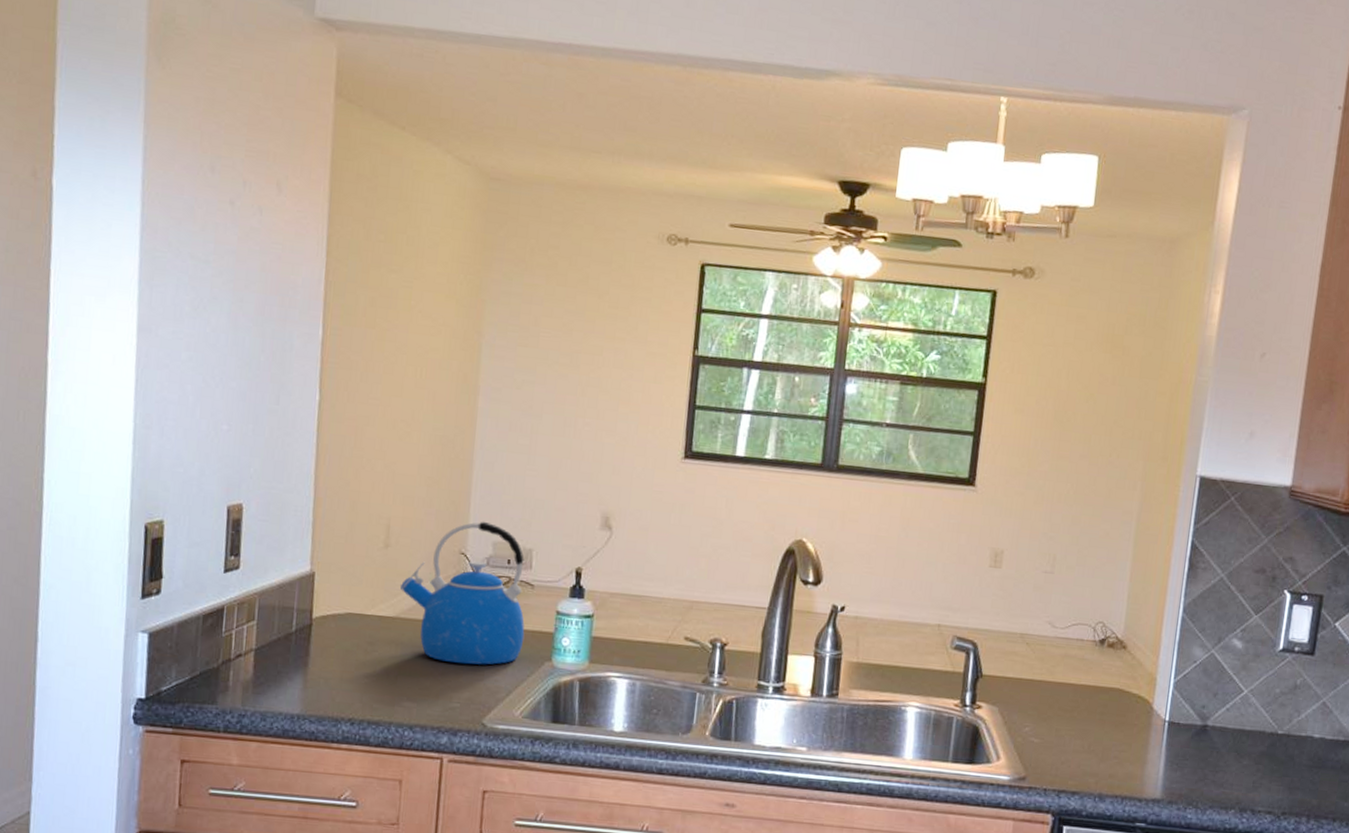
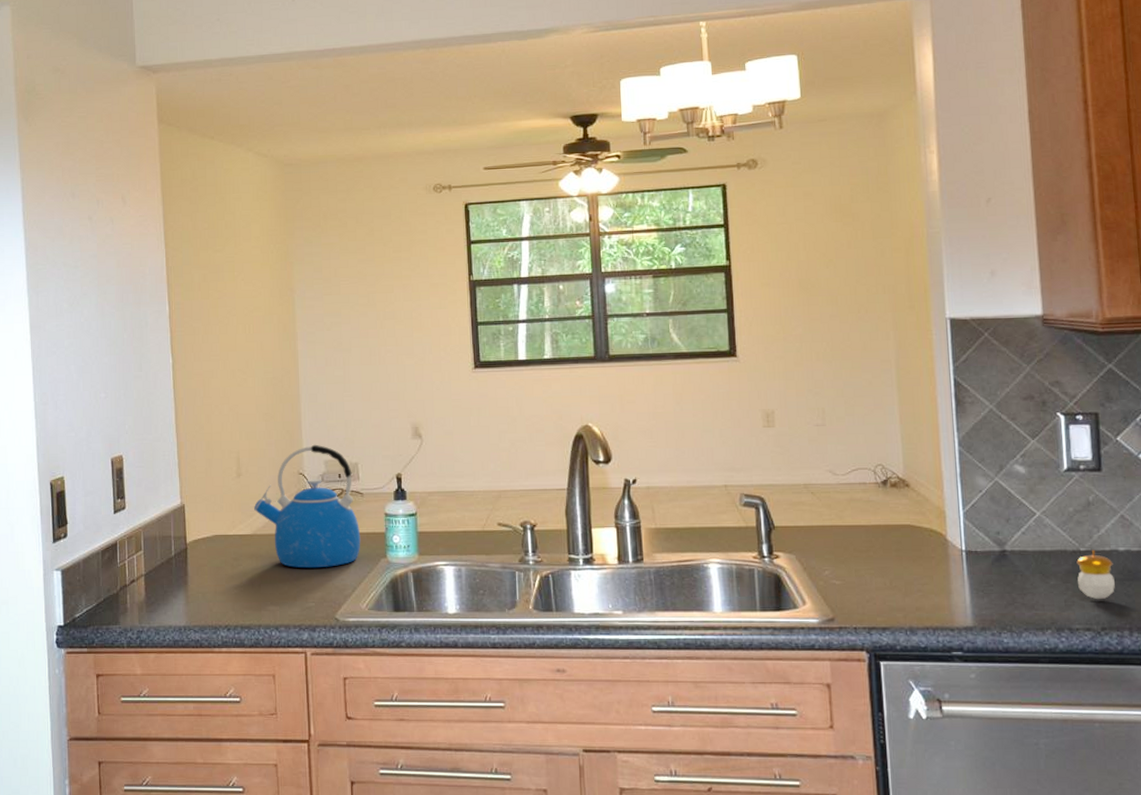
candle: none [1268,733,1306,785] -> present [1076,549,1115,600]

